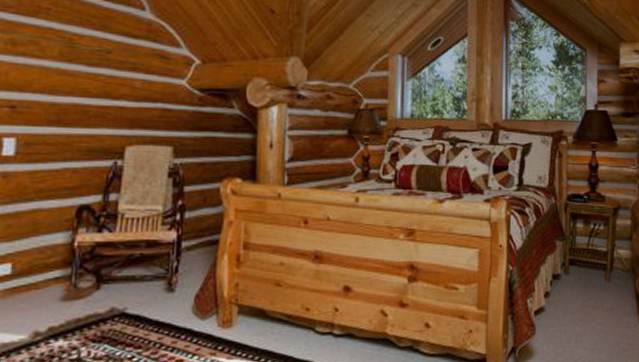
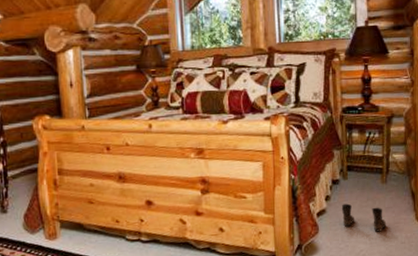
boots: none [561,302,609,337] -> present [341,203,387,232]

